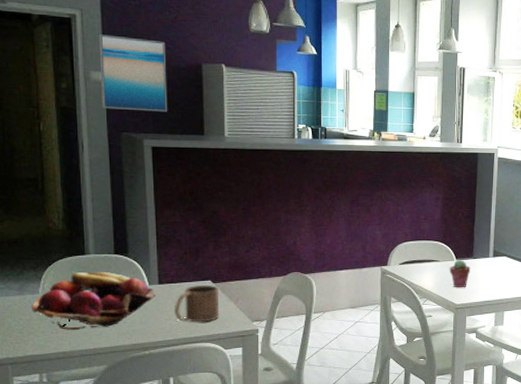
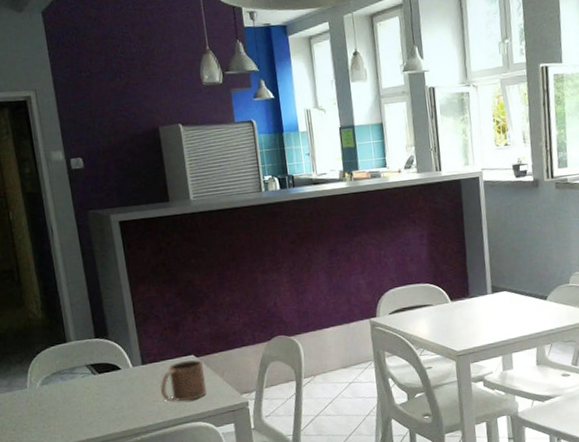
fruit basket: present [30,272,157,330] -> none [21,358,141,423]
wall art: present [98,34,168,112] -> none [54,109,131,189]
potted succulent: present [449,260,471,288] -> none [444,301,469,333]

